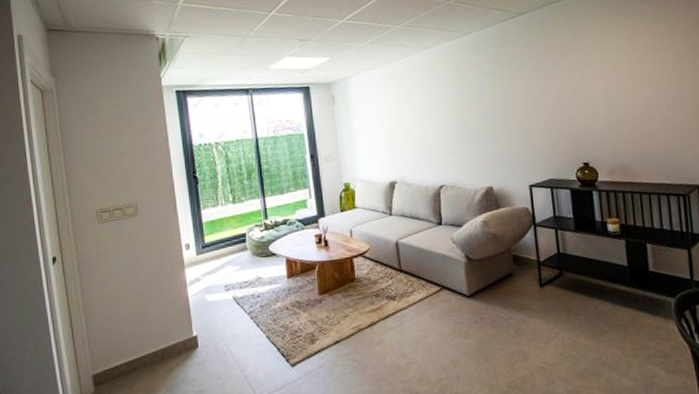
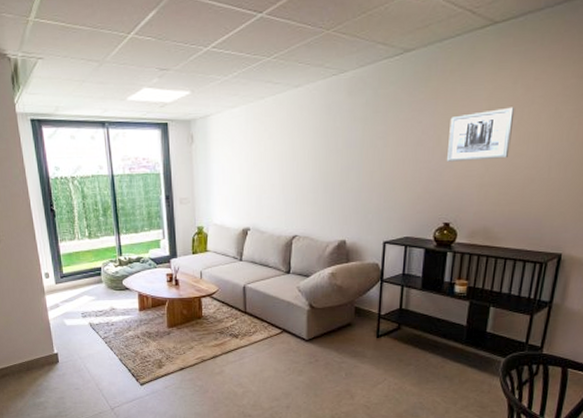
wall art: none [569,55,629,106] -> present [447,107,515,161]

